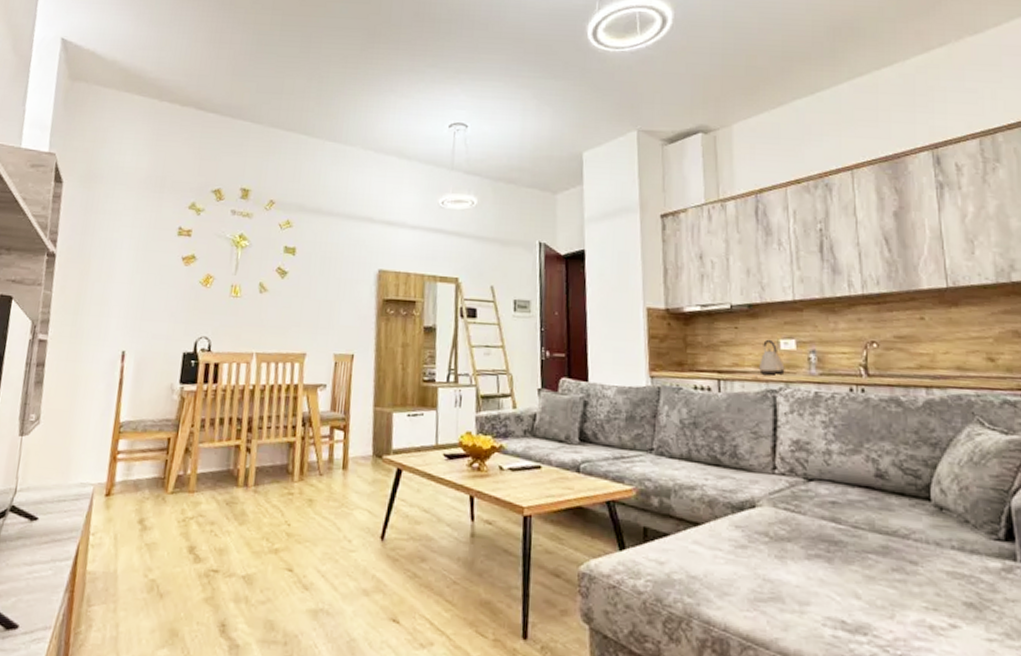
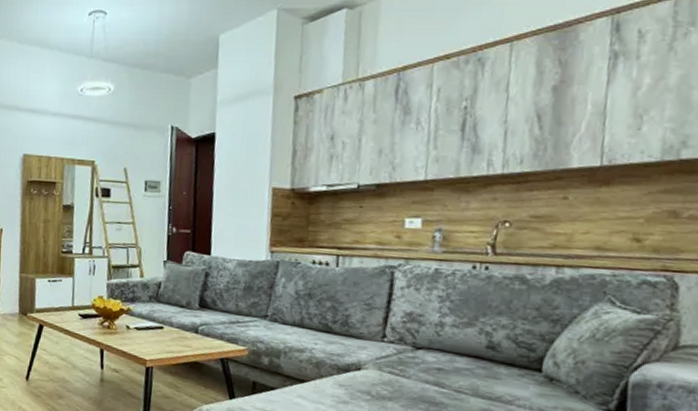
kettle: present [759,339,785,377] -> none [380,218,407,254]

